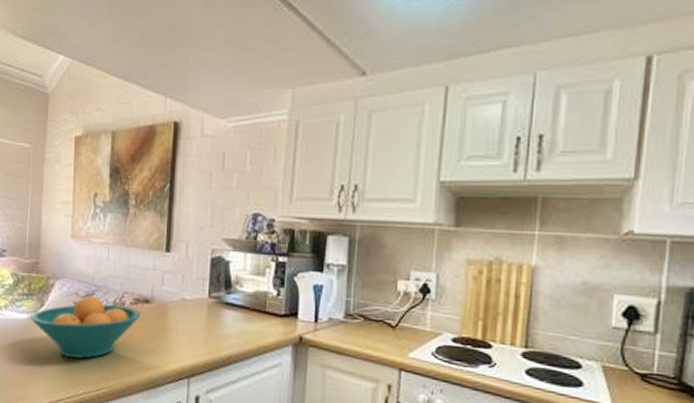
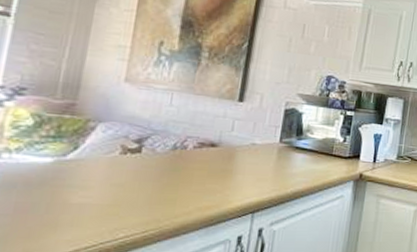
fruit bowl: present [30,295,141,359] -> none [55,139,205,202]

